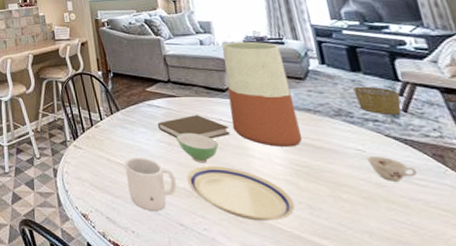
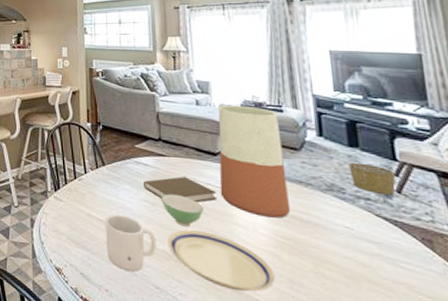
teacup: present [366,155,417,181] -> none [353,234,403,263]

